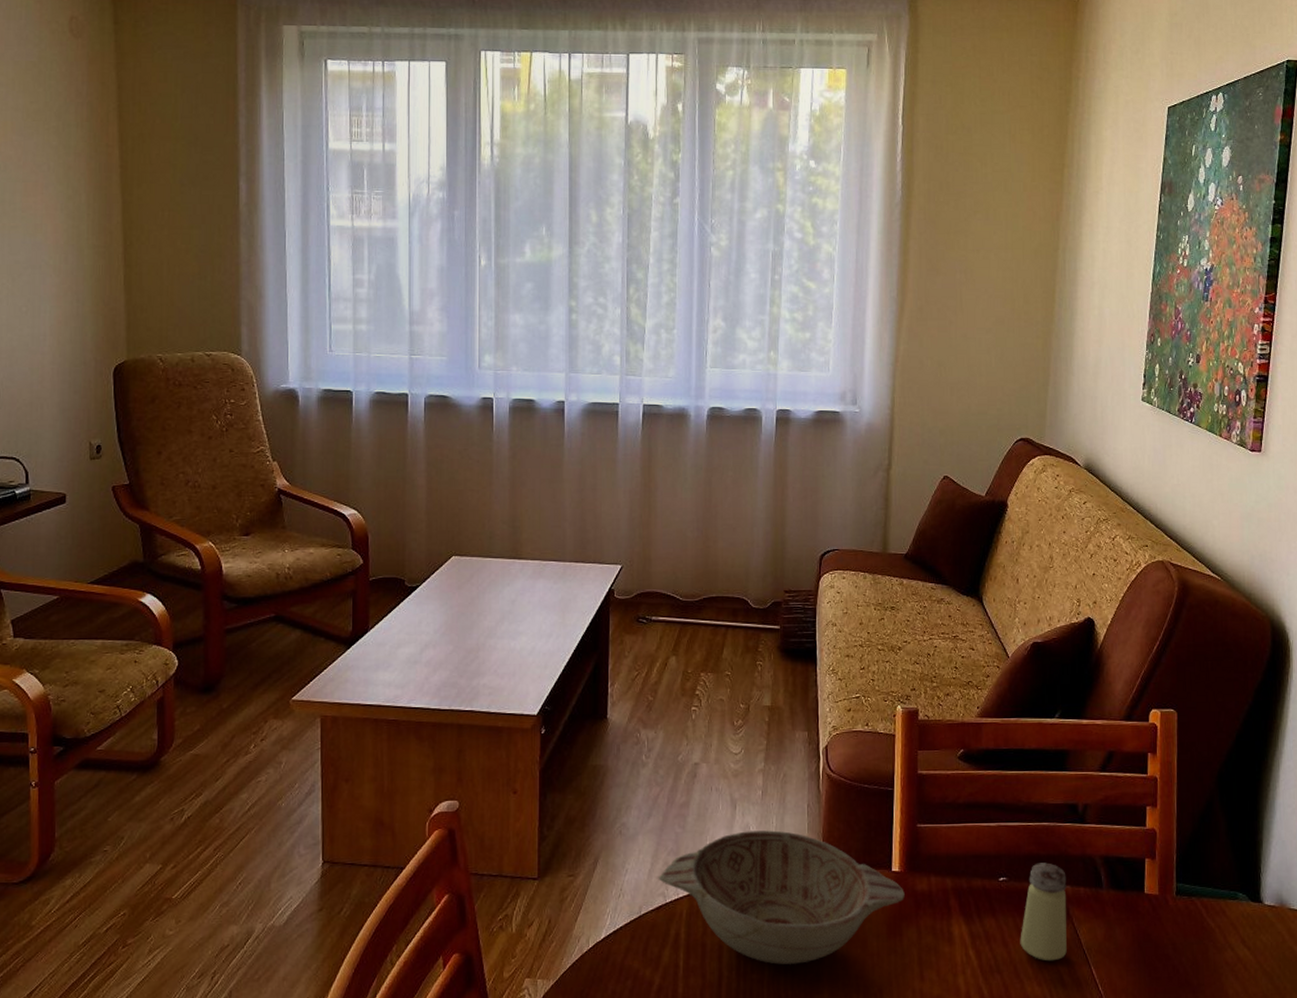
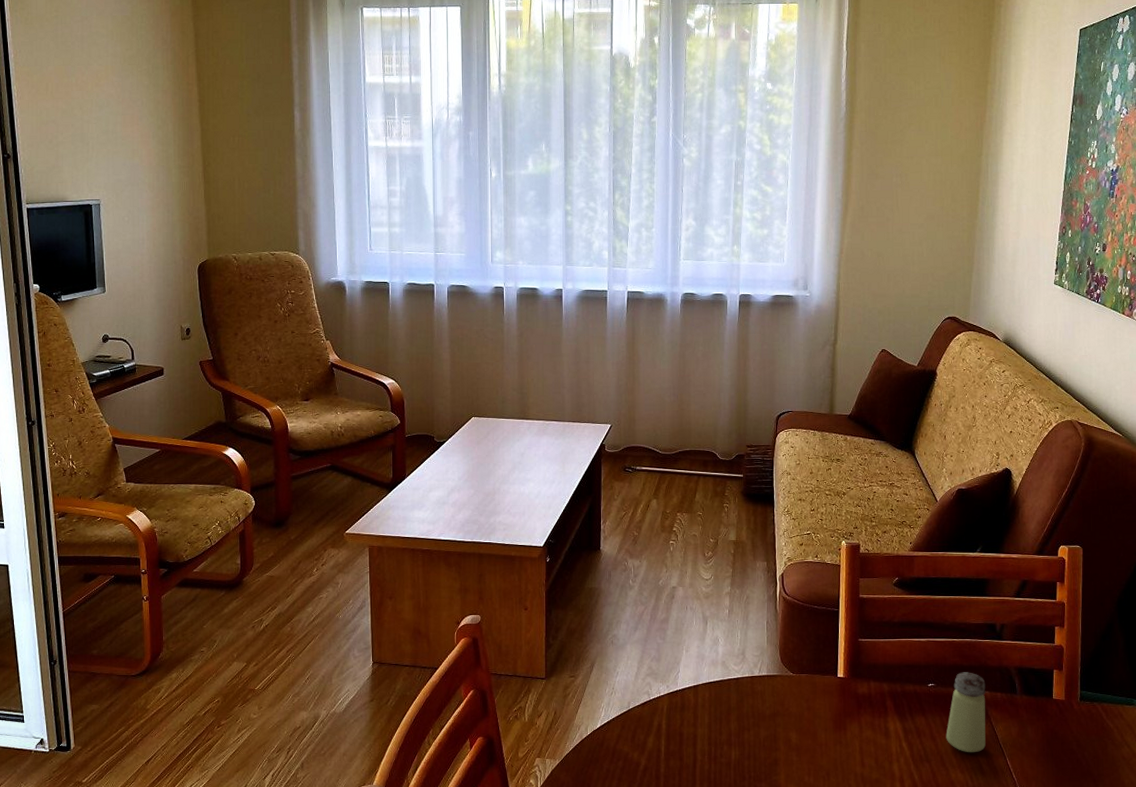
decorative bowl: present [658,830,905,965] -> none [643,642,848,751]

